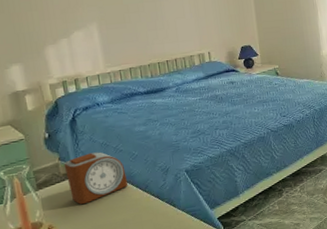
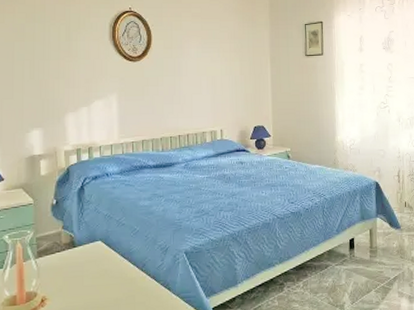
alarm clock: present [63,152,128,205] -> none [66,223,125,278]

